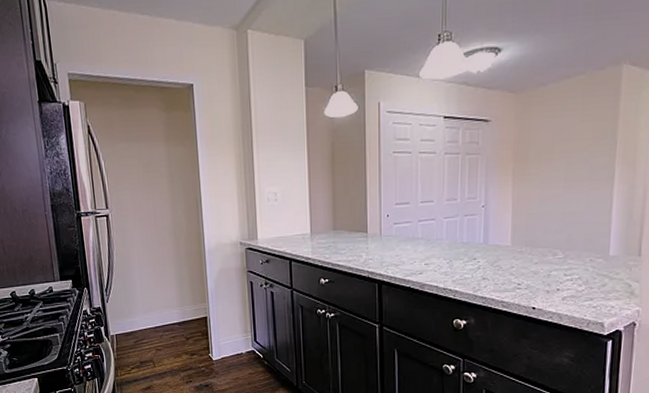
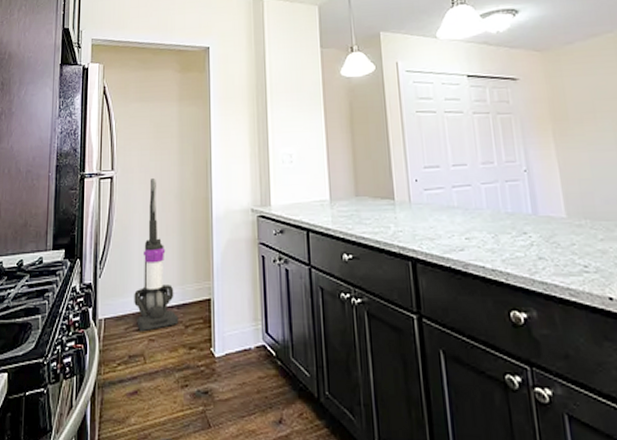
vacuum cleaner: none [139,216,181,344] -> present [134,178,179,332]

